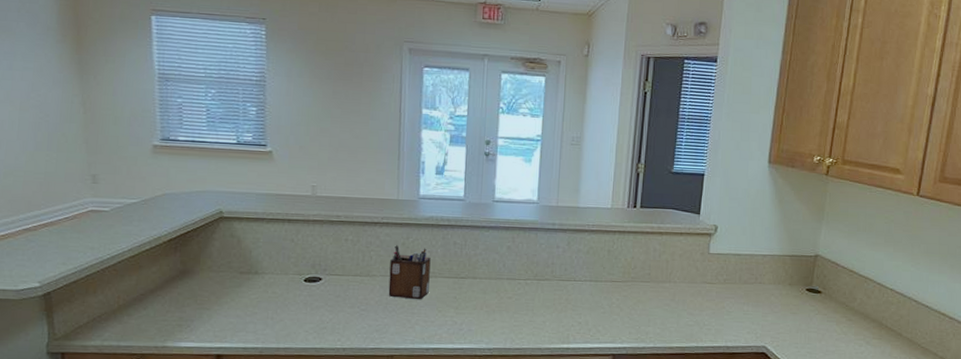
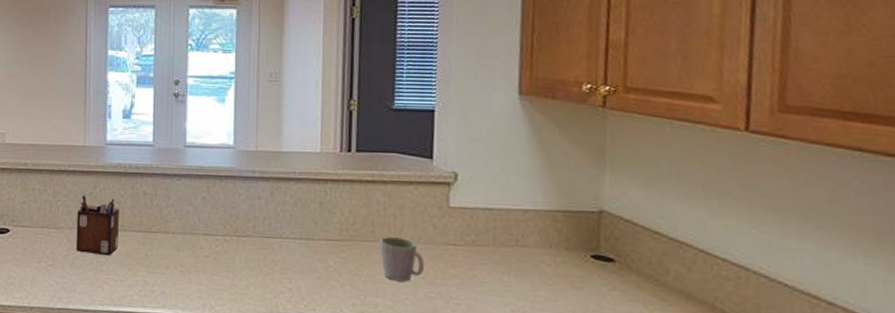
mug: none [653,278,687,314] -> present [379,237,425,282]

